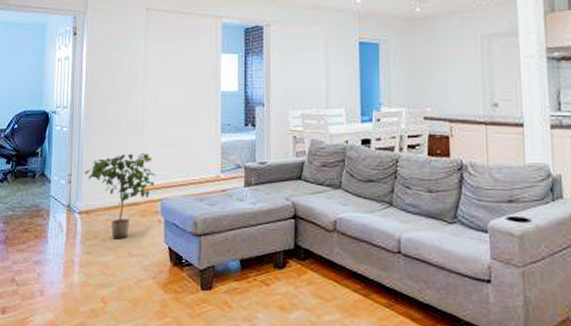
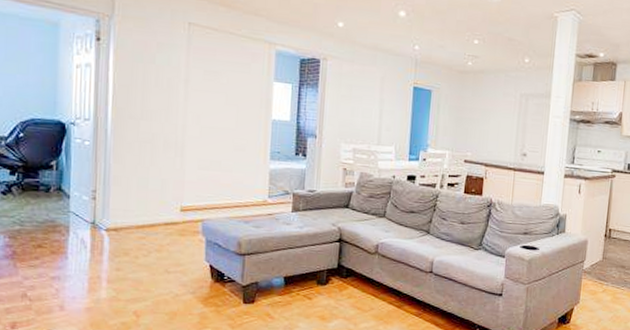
potted plant: present [84,152,156,240] -> none [112,173,197,257]

